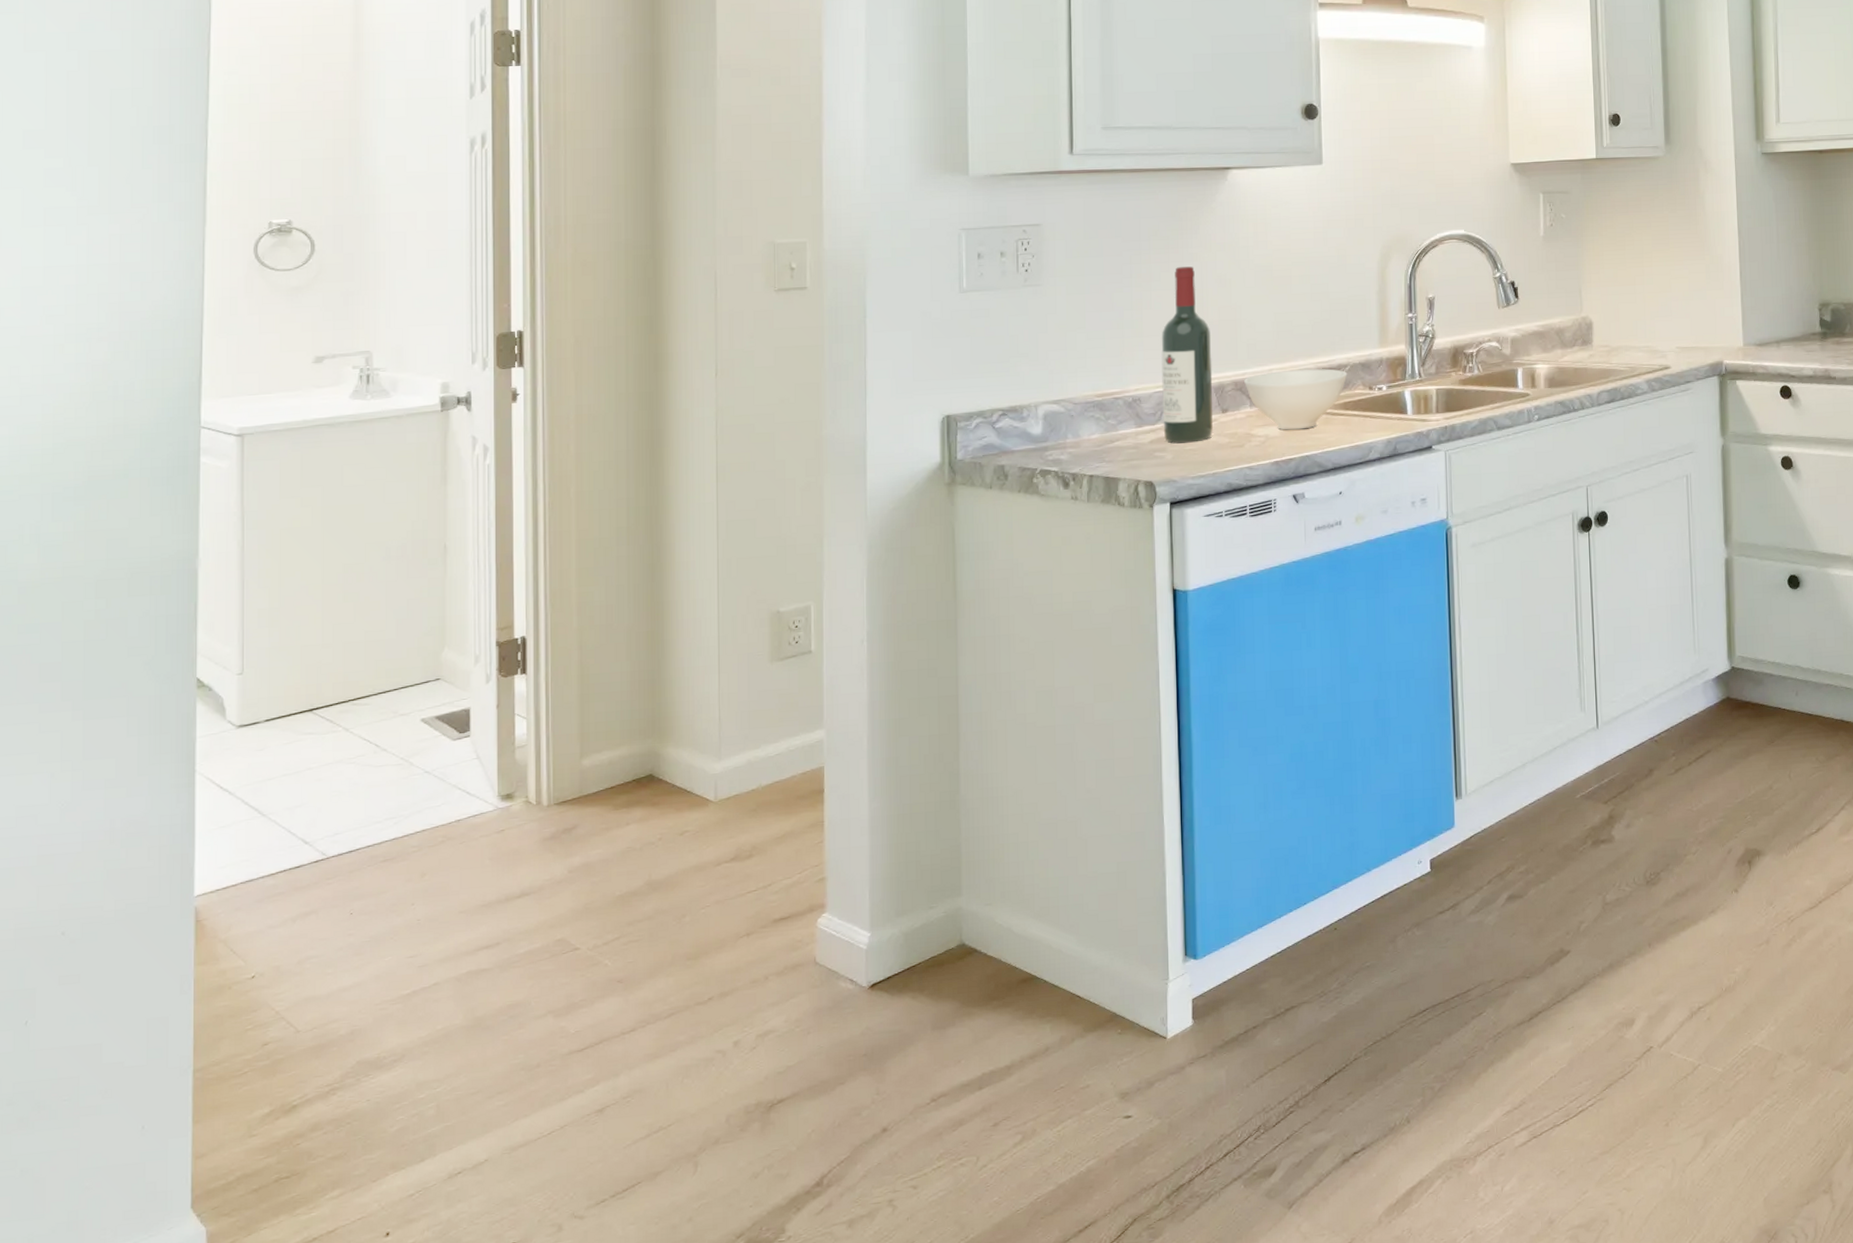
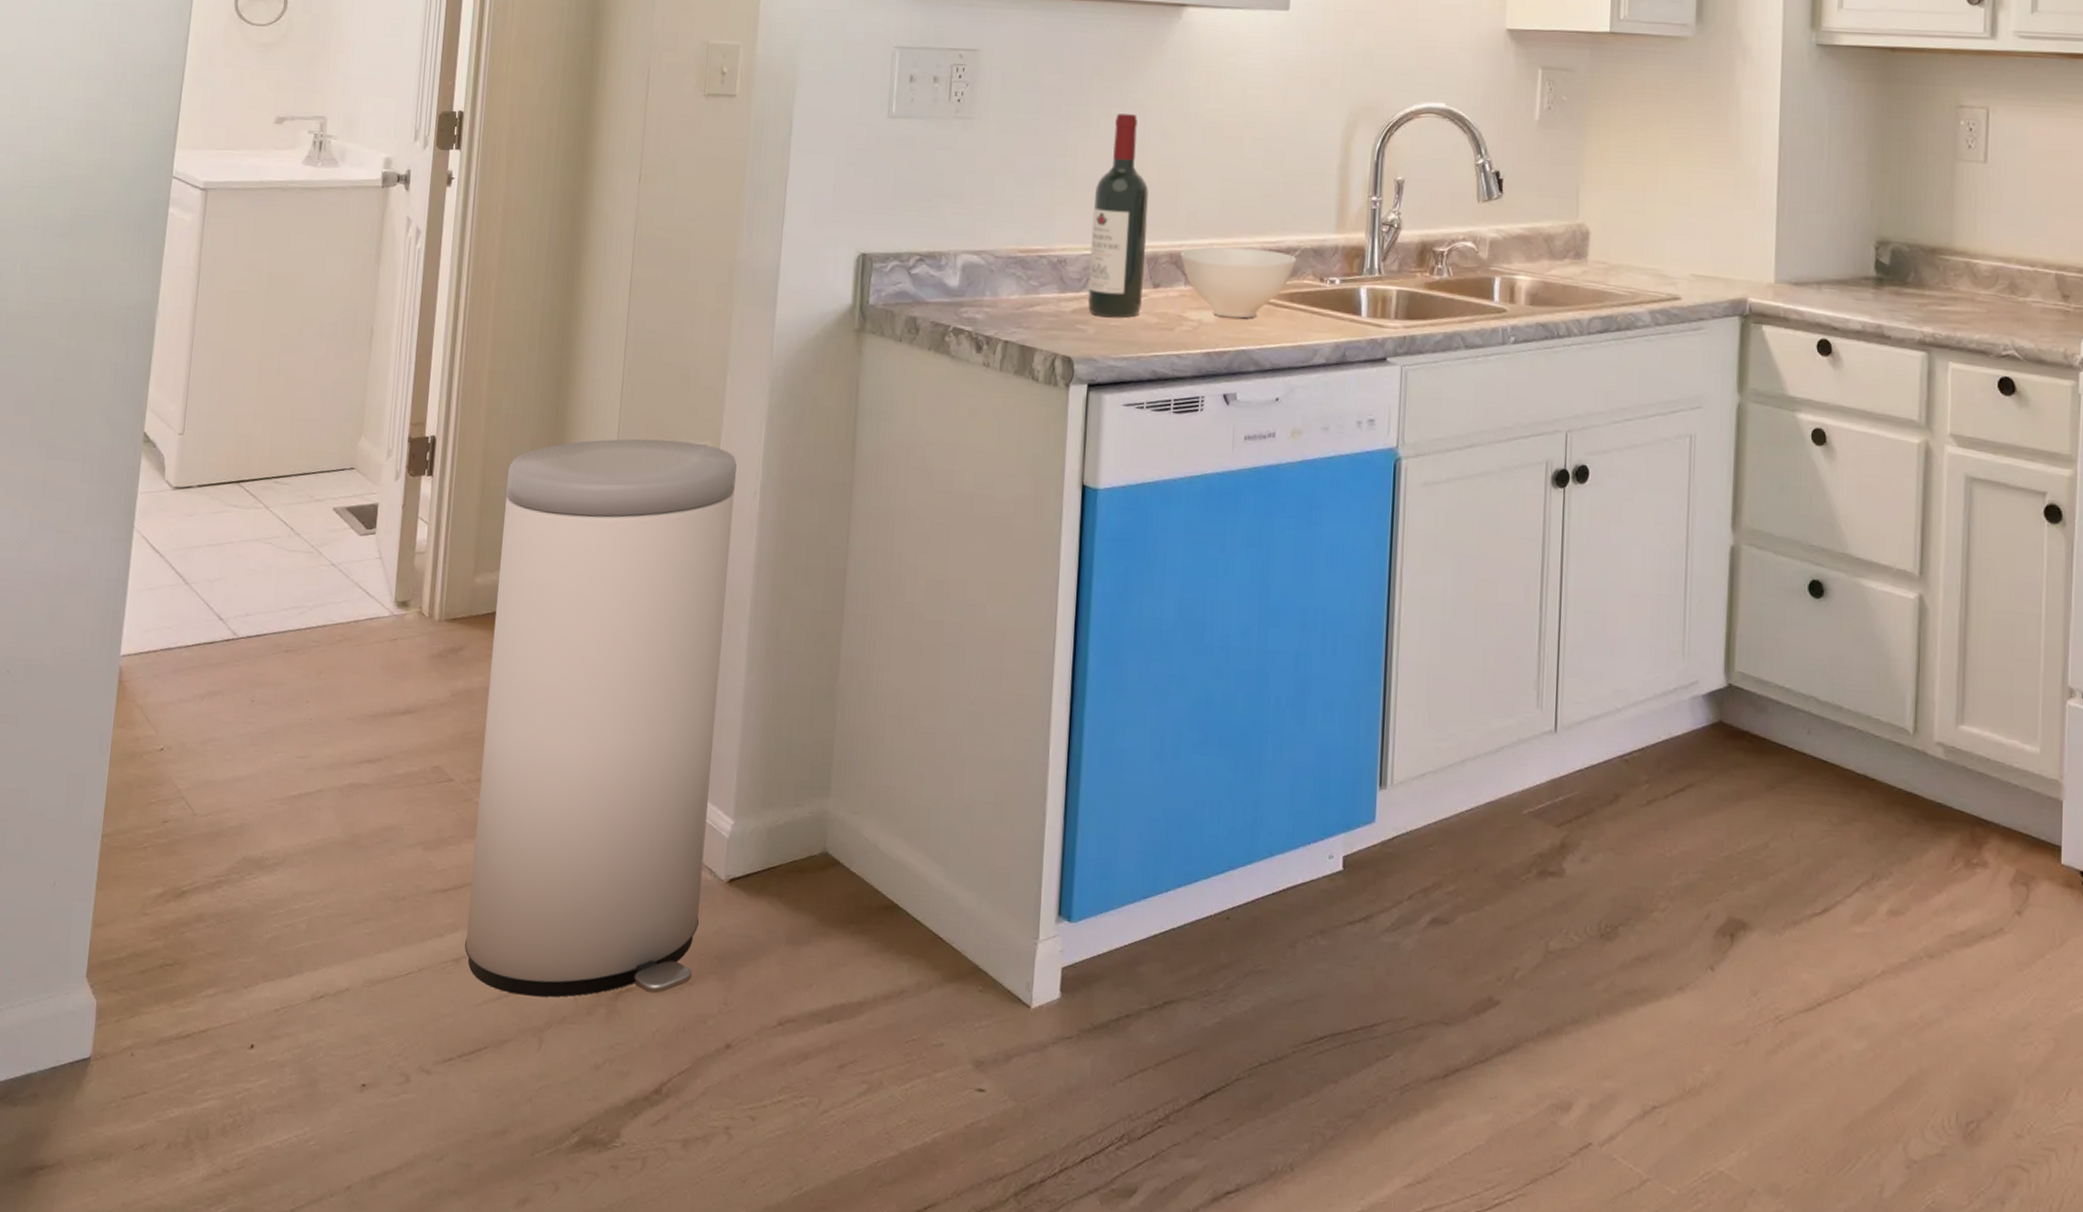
pedal bin: none [606,605,844,1129] -> present [465,438,737,997]

